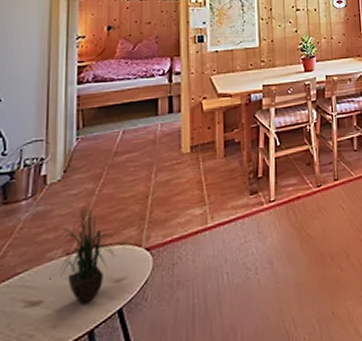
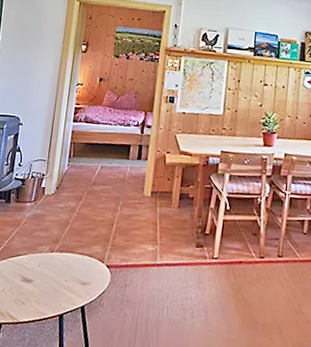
potted plant: present [60,204,115,305] -> none [46,218,85,293]

